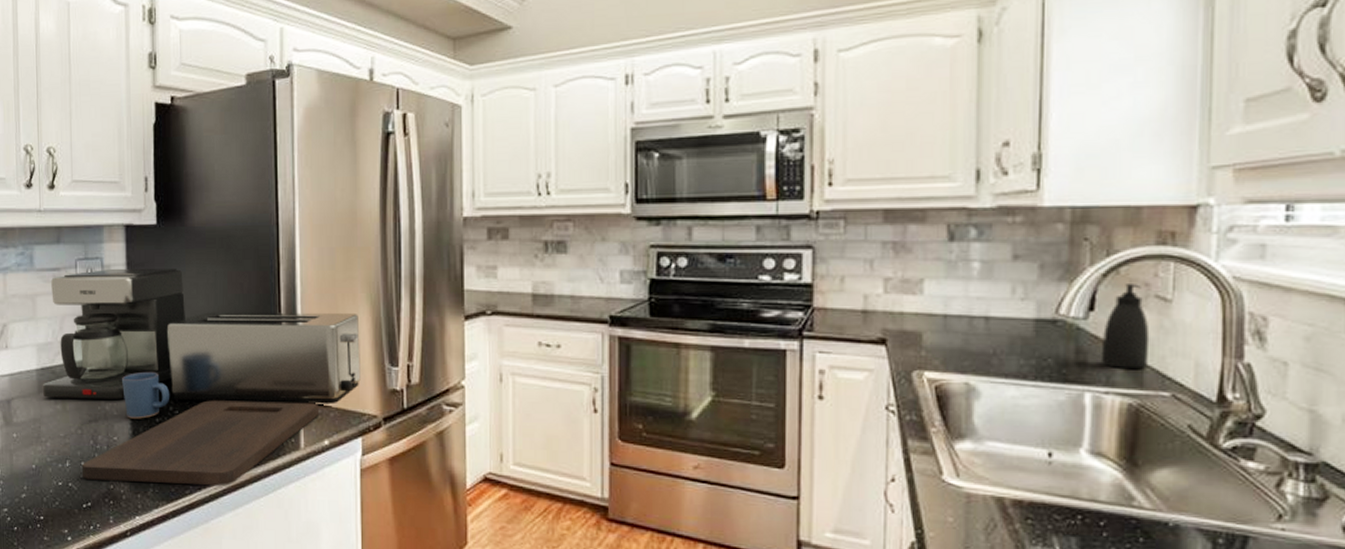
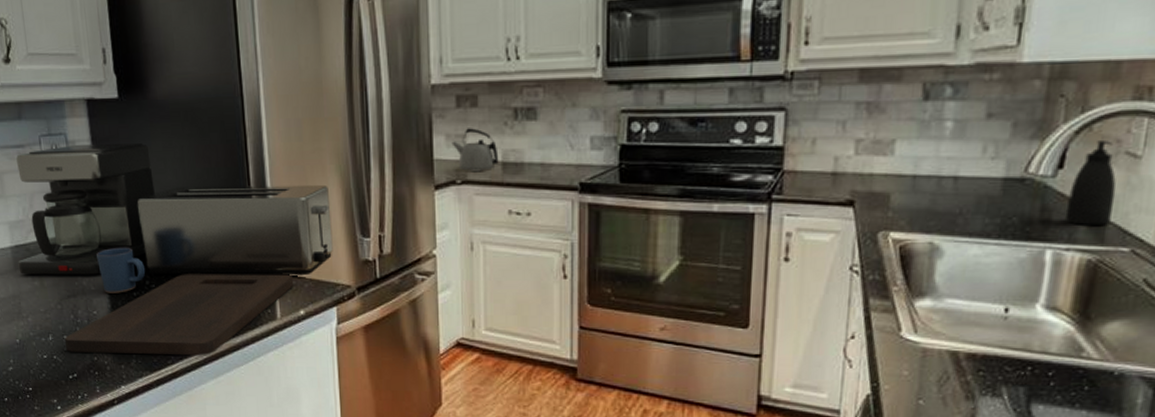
kettle: none [482,260,529,303] -> present [451,128,499,172]

